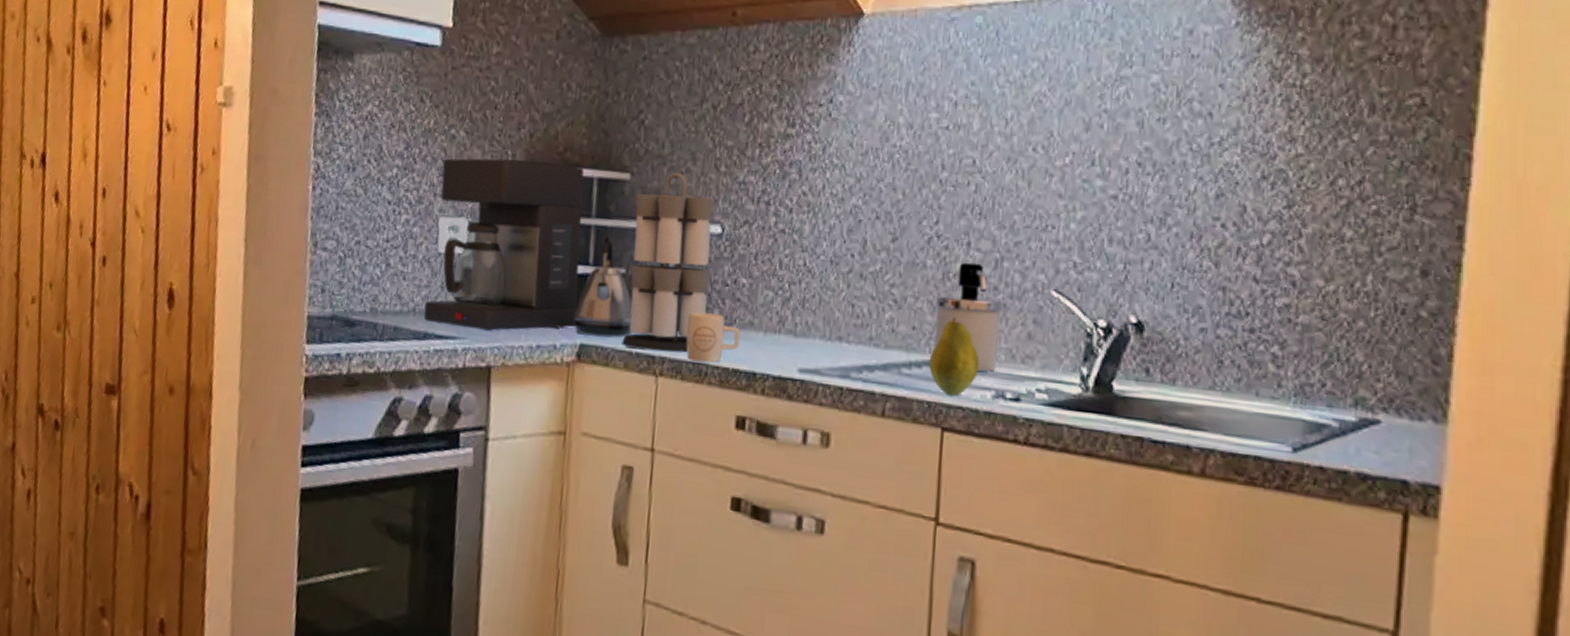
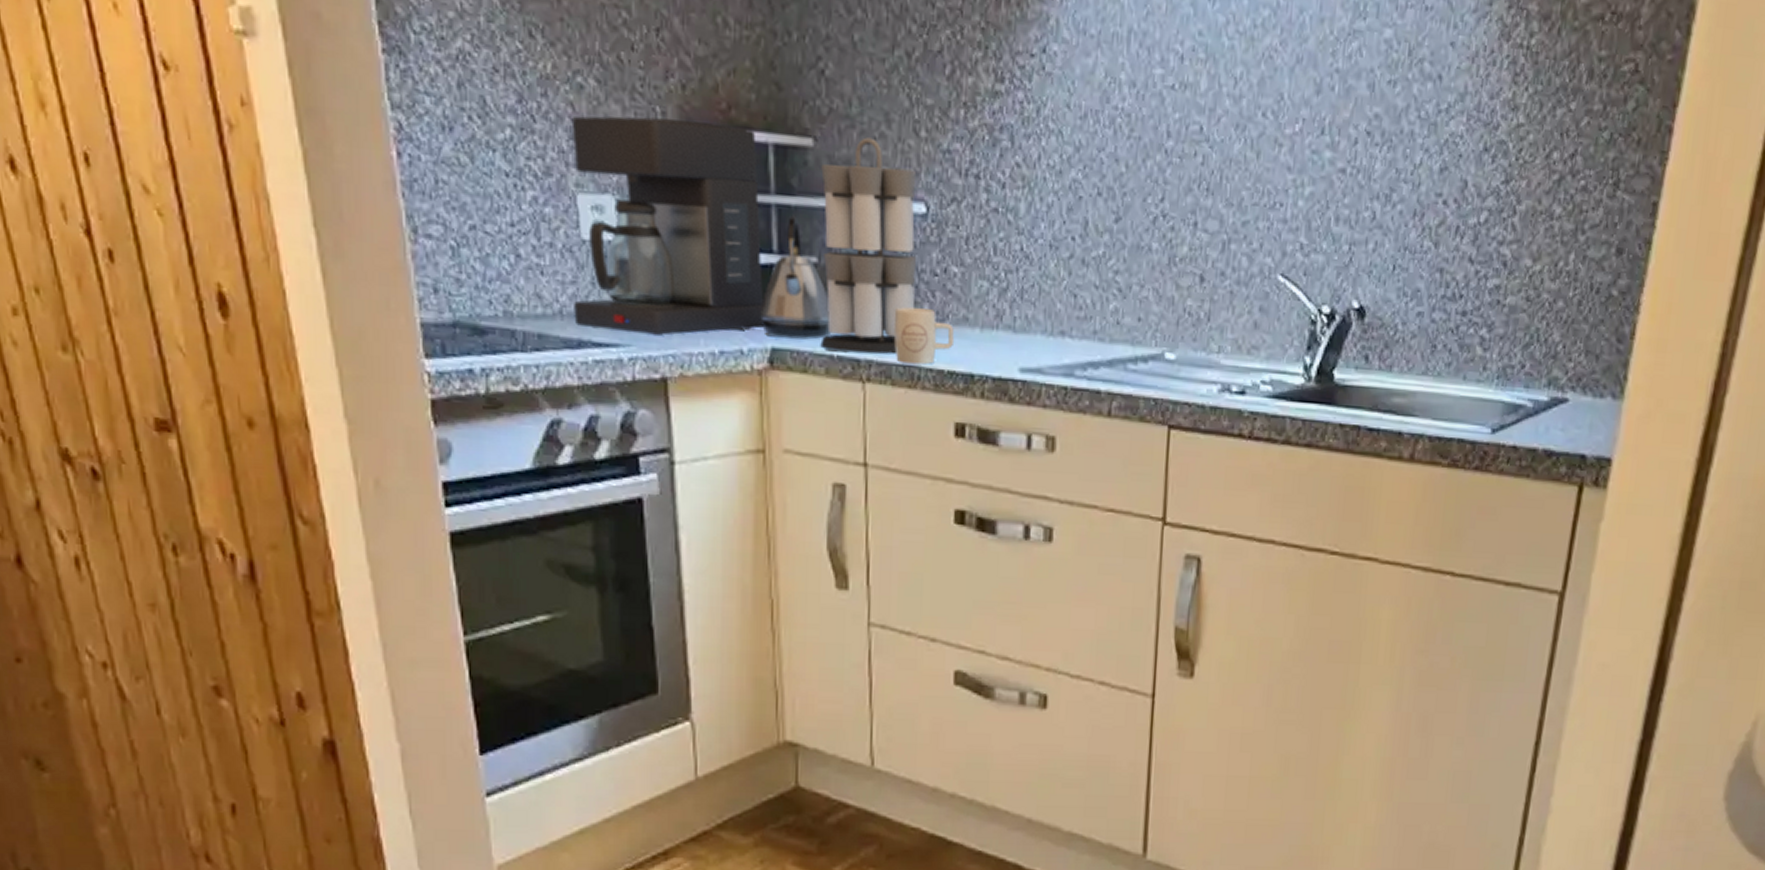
fruit: present [928,316,980,396] -> none [1155,305,1206,392]
soap dispenser: present [935,262,1004,372] -> none [1160,245,1230,364]

